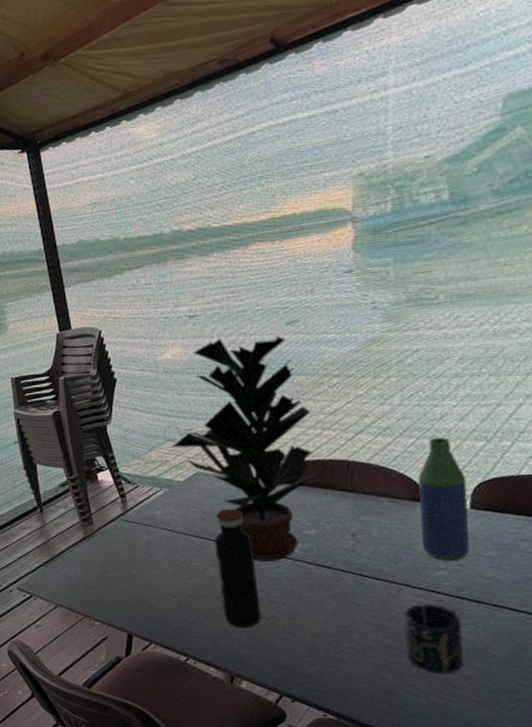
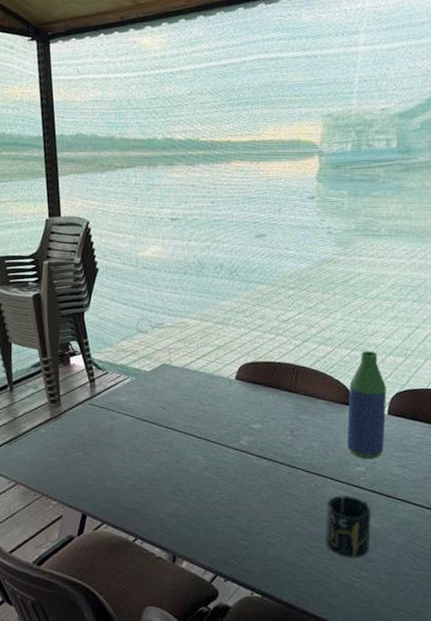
potted plant: present [171,336,317,562] -> none [142,243,267,451]
water bottle: present [214,508,261,627] -> none [171,400,206,511]

